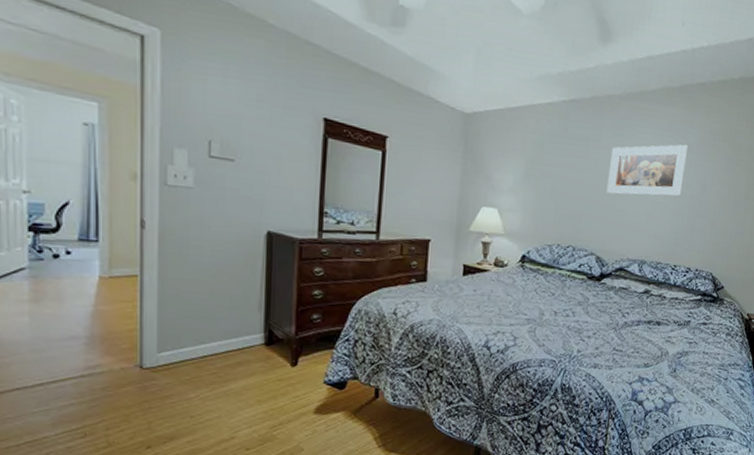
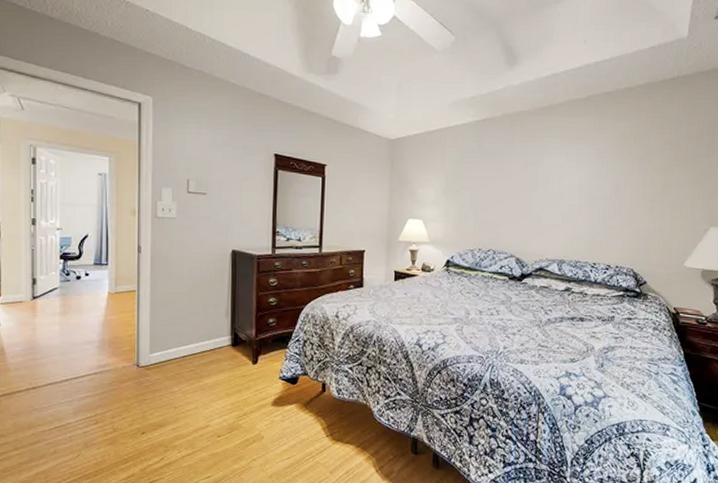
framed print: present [606,144,688,197] -> none [521,149,598,200]

